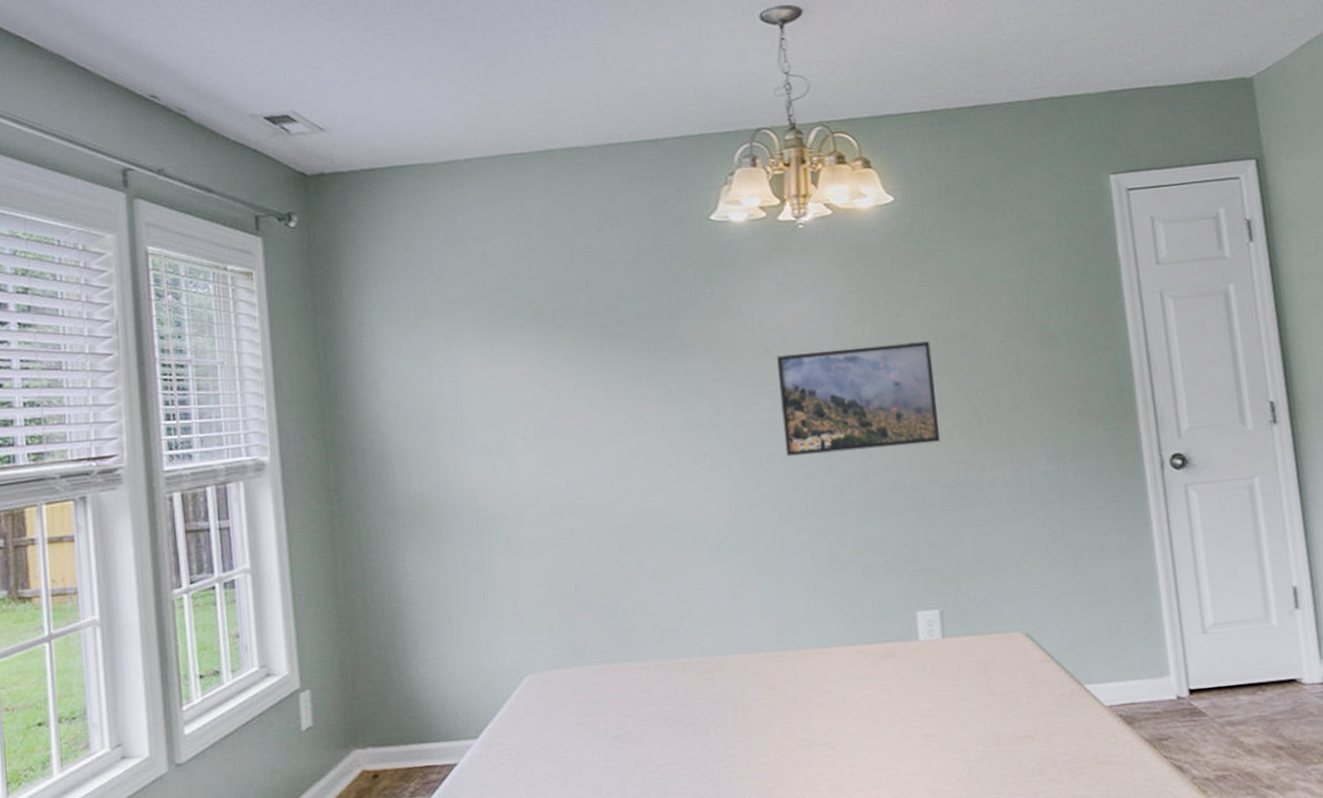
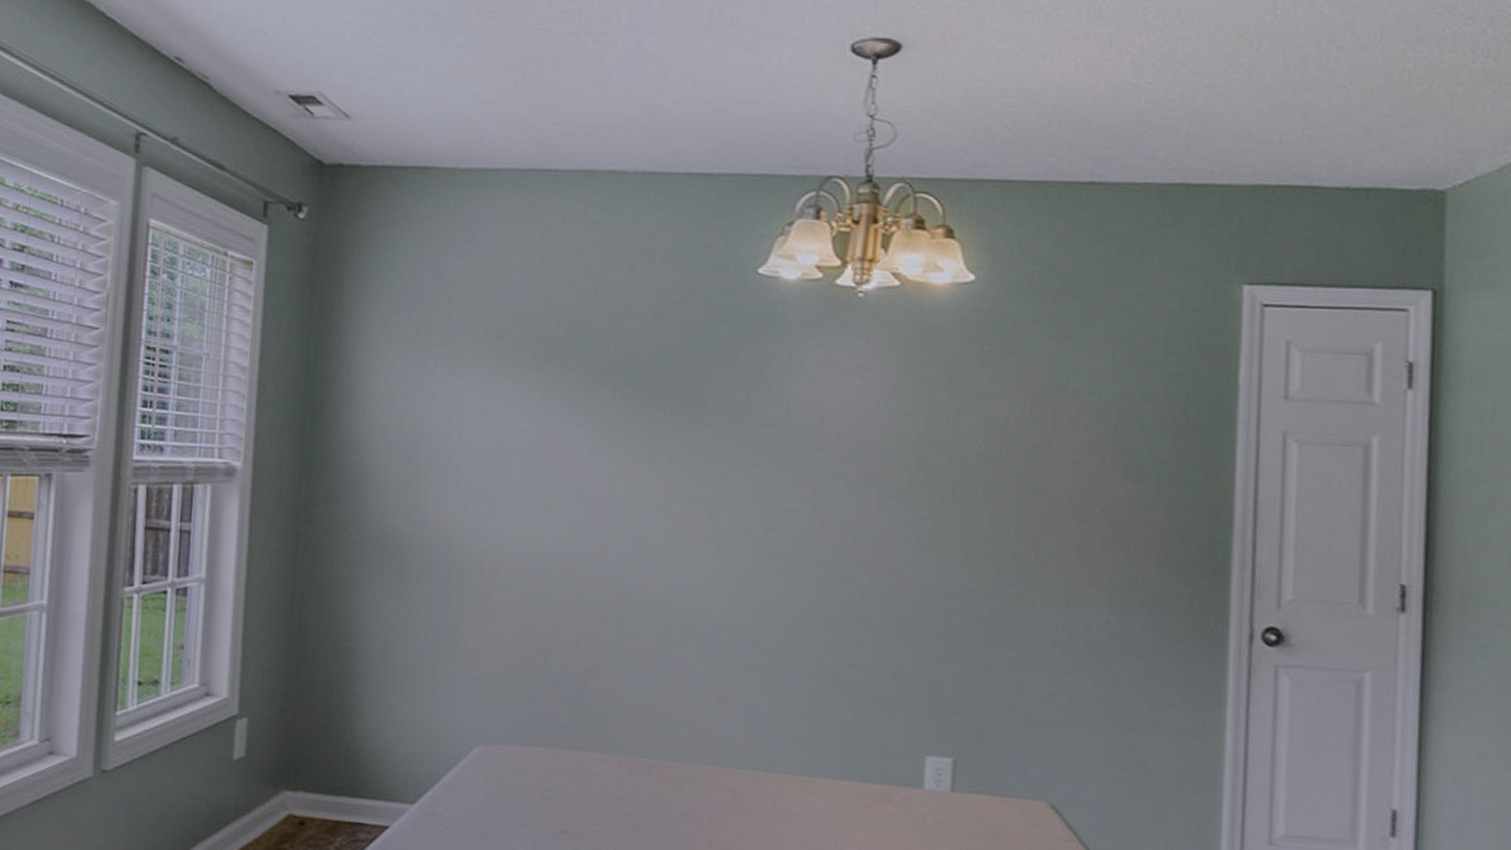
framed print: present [777,340,940,457] -> none [803,438,992,567]

